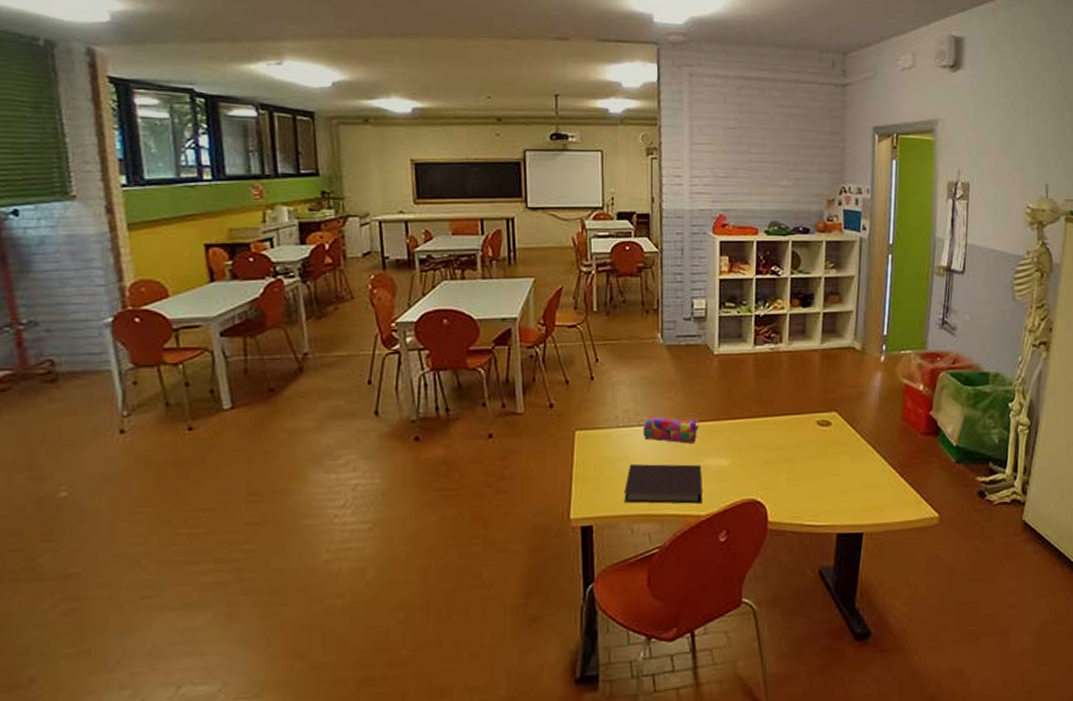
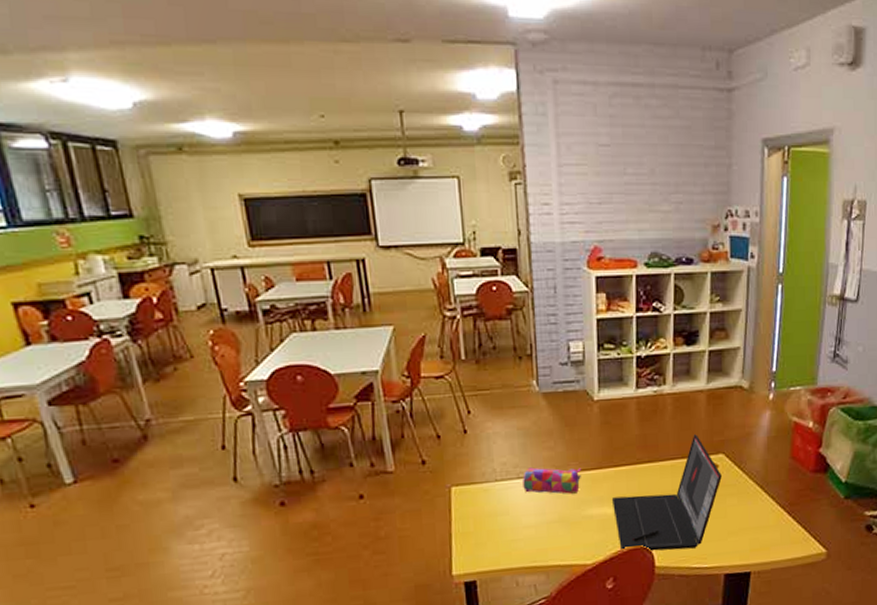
notebook: present [624,463,702,504] -> none [507,514,588,556]
laptop: none [728,392,835,506] -> present [612,434,722,552]

